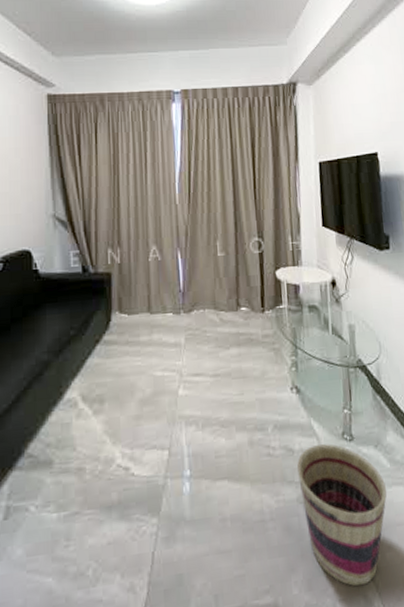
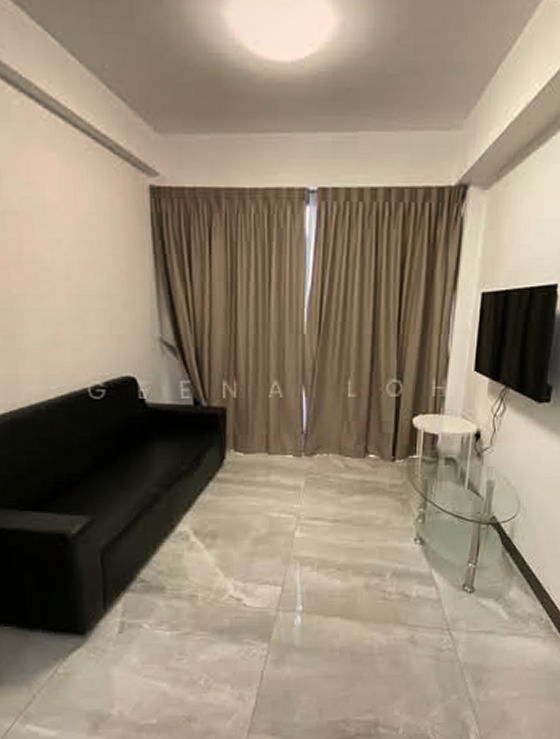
basket: present [297,443,387,587] -> none [412,593,501,715]

